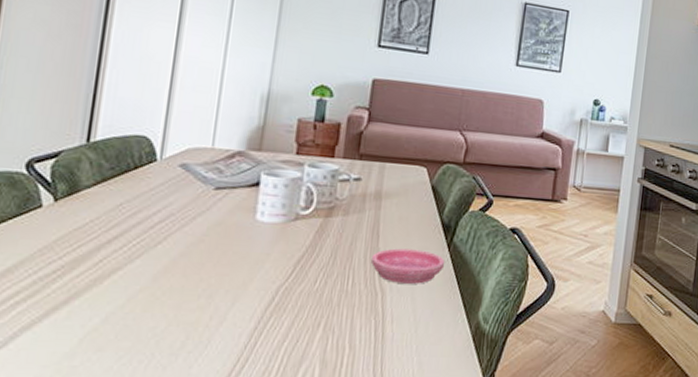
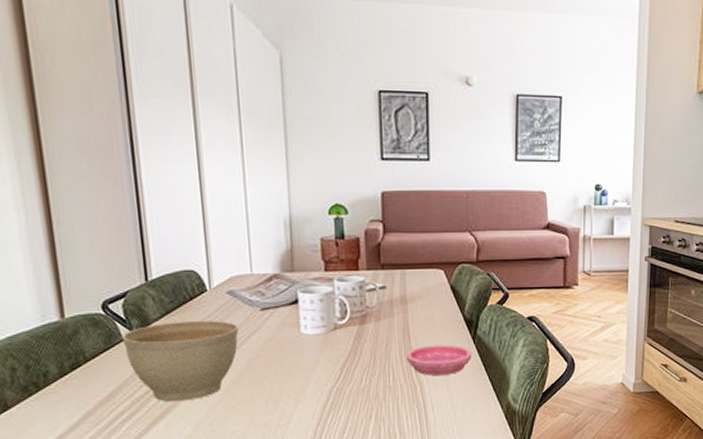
planter bowl: none [40,191,184,286] -> present [121,320,239,402]

